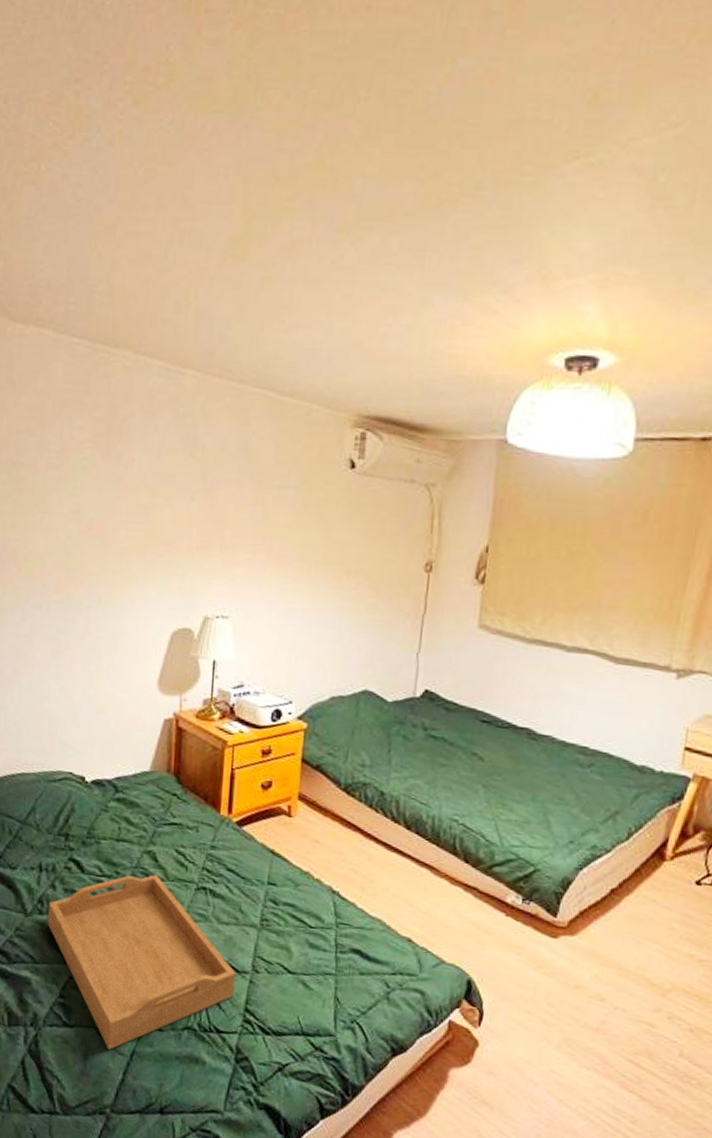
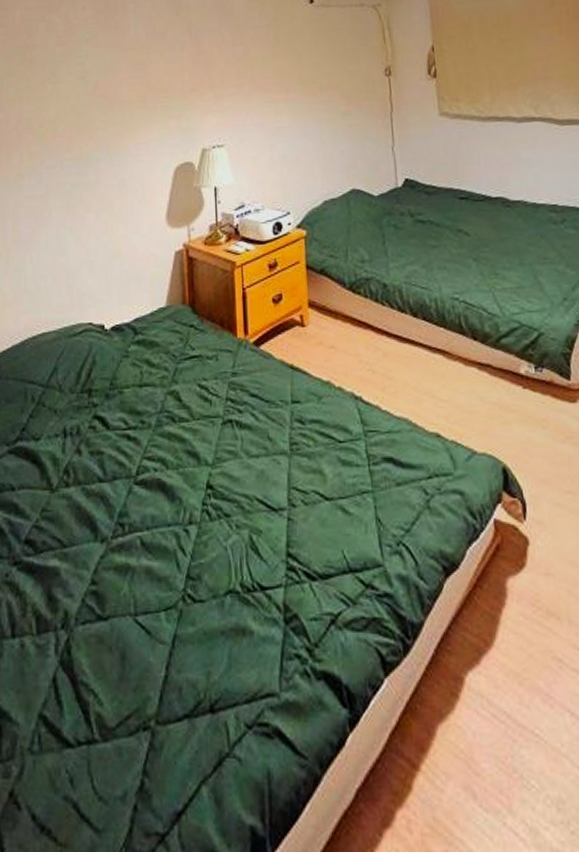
serving tray: present [47,874,237,1050] -> none [74,416,274,640]

